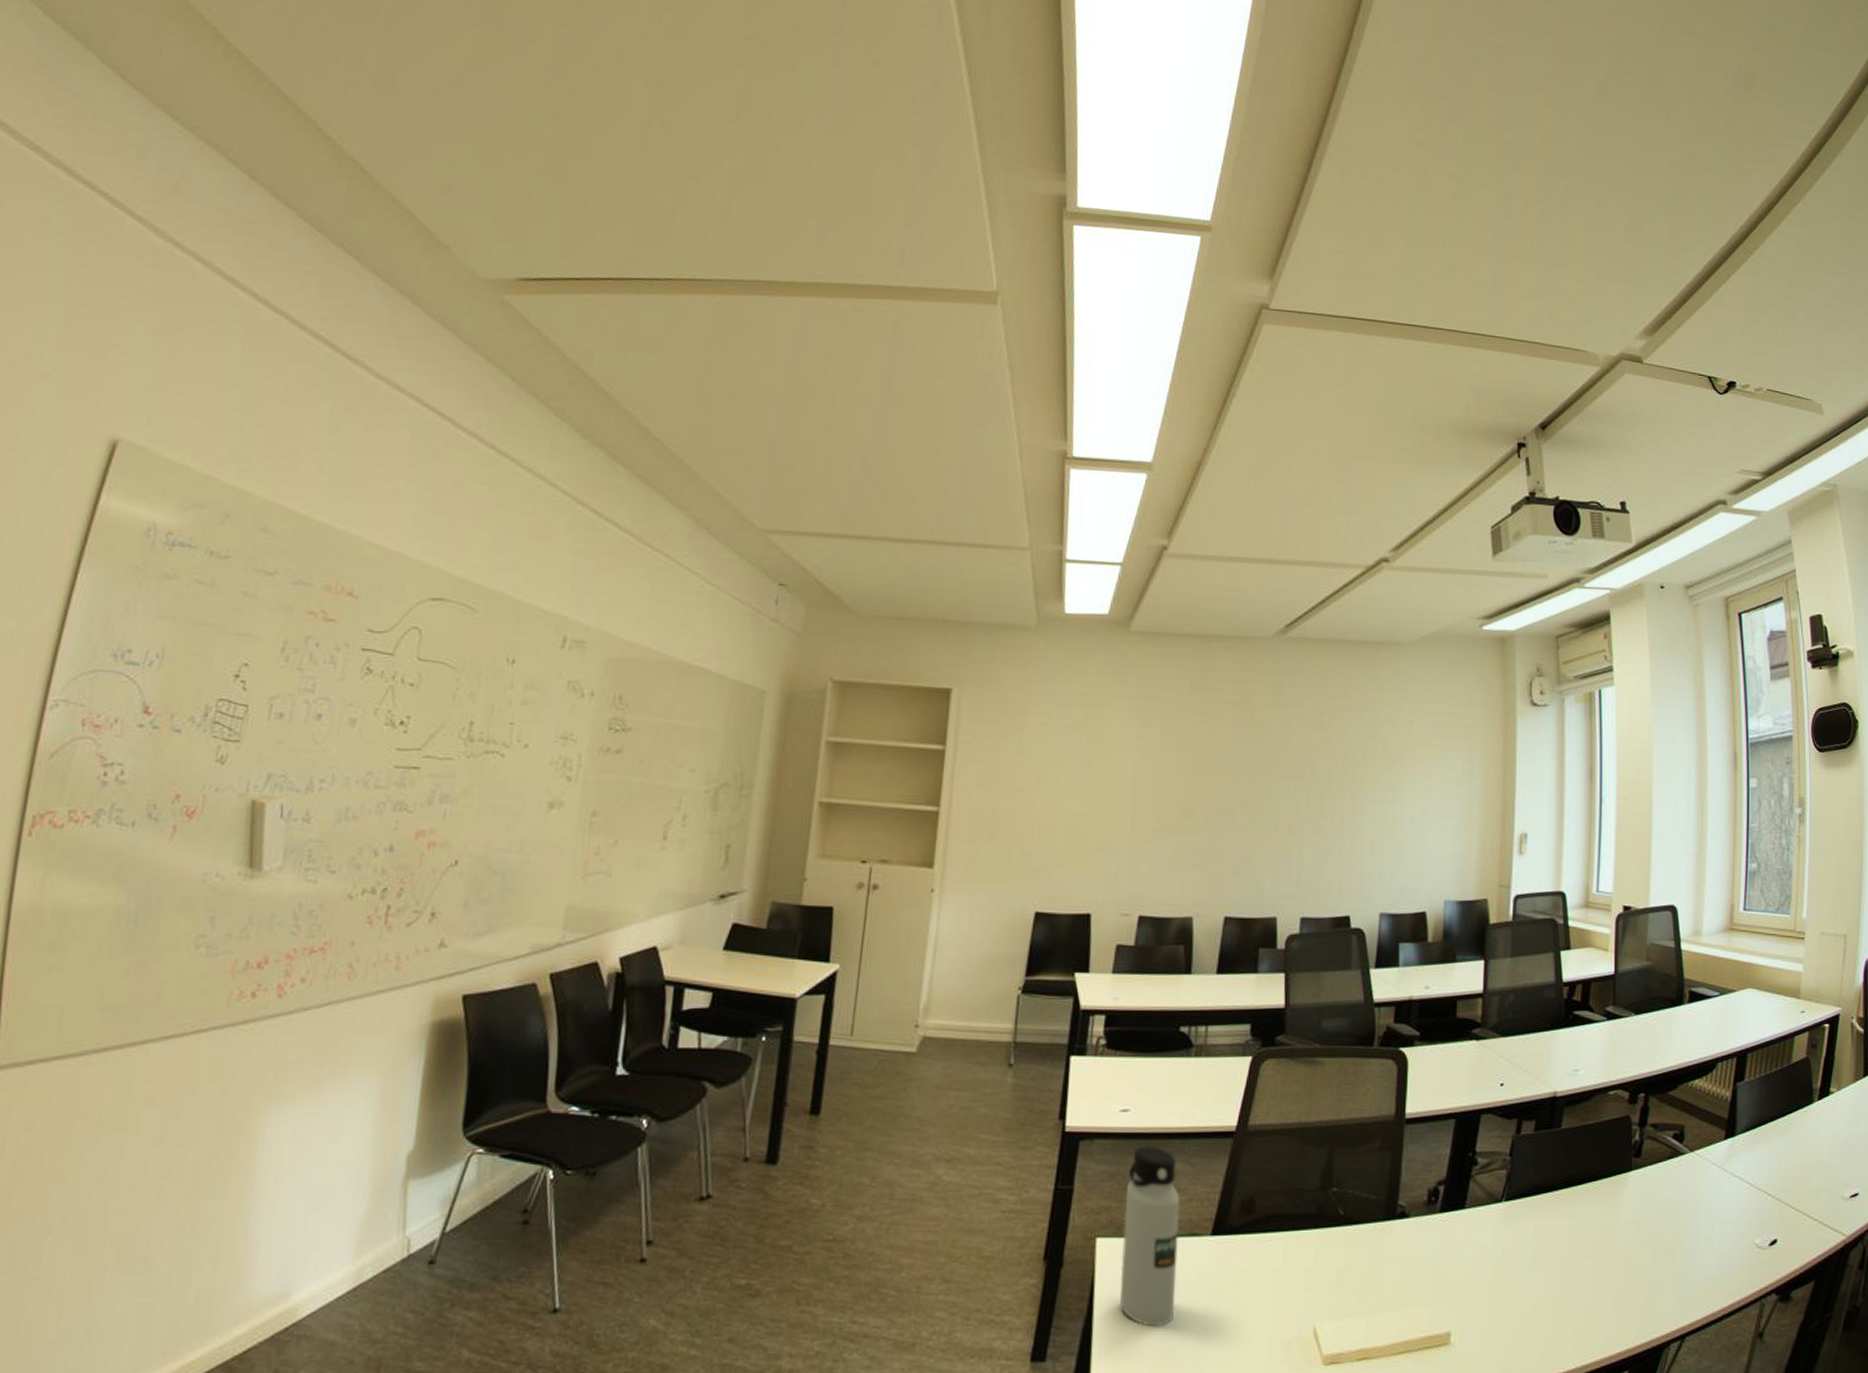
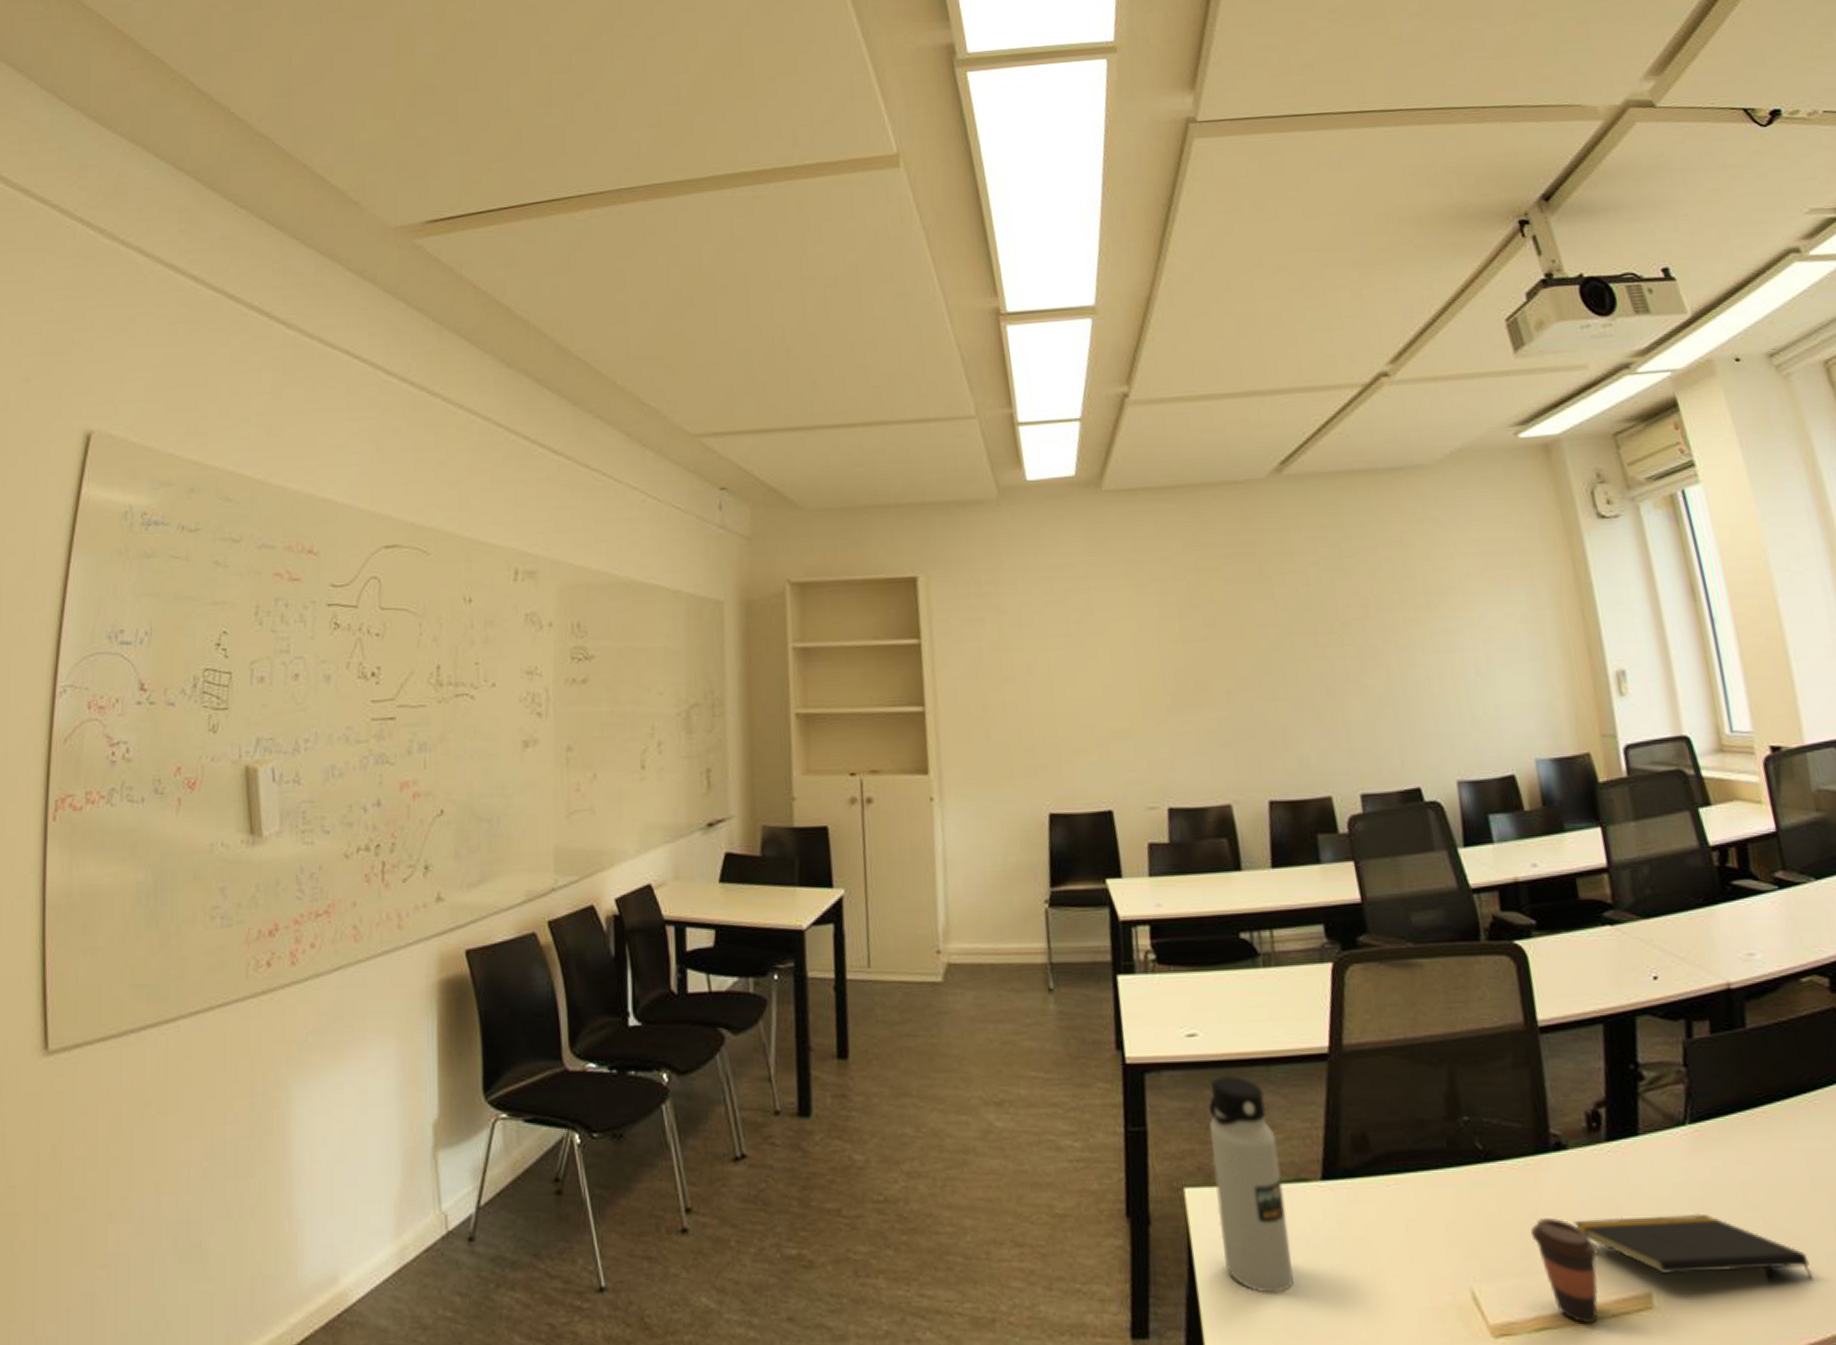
coffee cup: none [1368,1272,1418,1355] -> present [1530,1218,1599,1323]
notepad: none [1402,1271,1572,1324] -> present [1573,1213,1813,1278]

